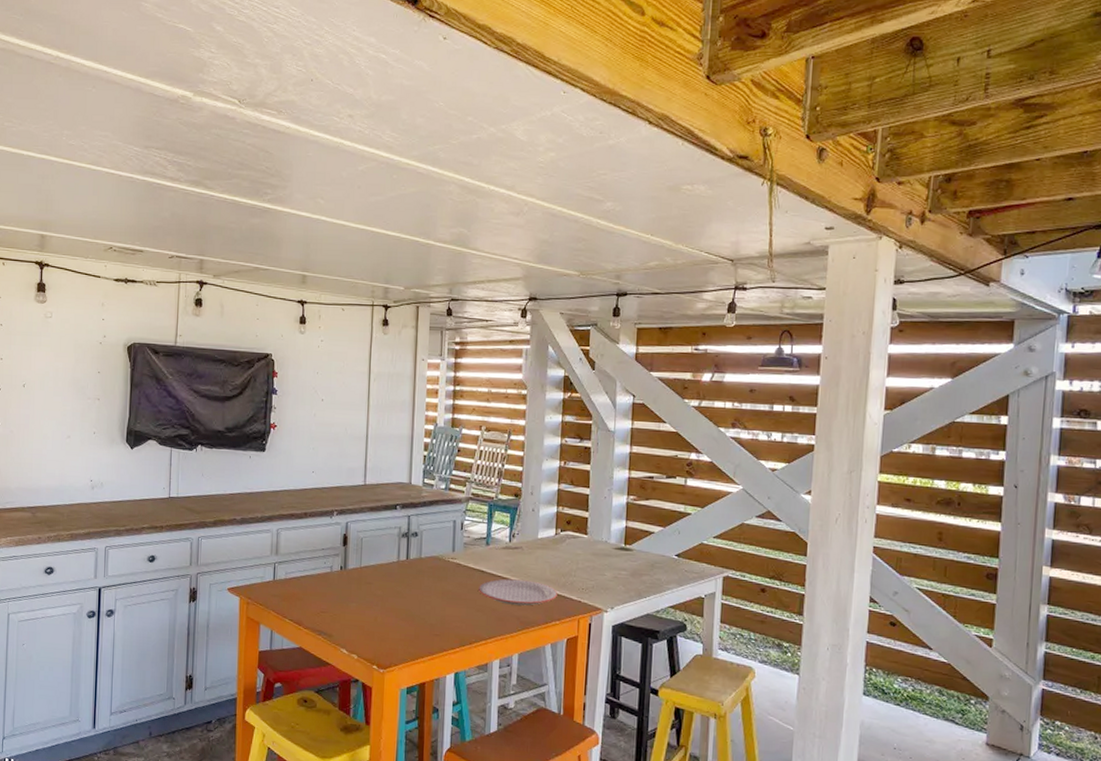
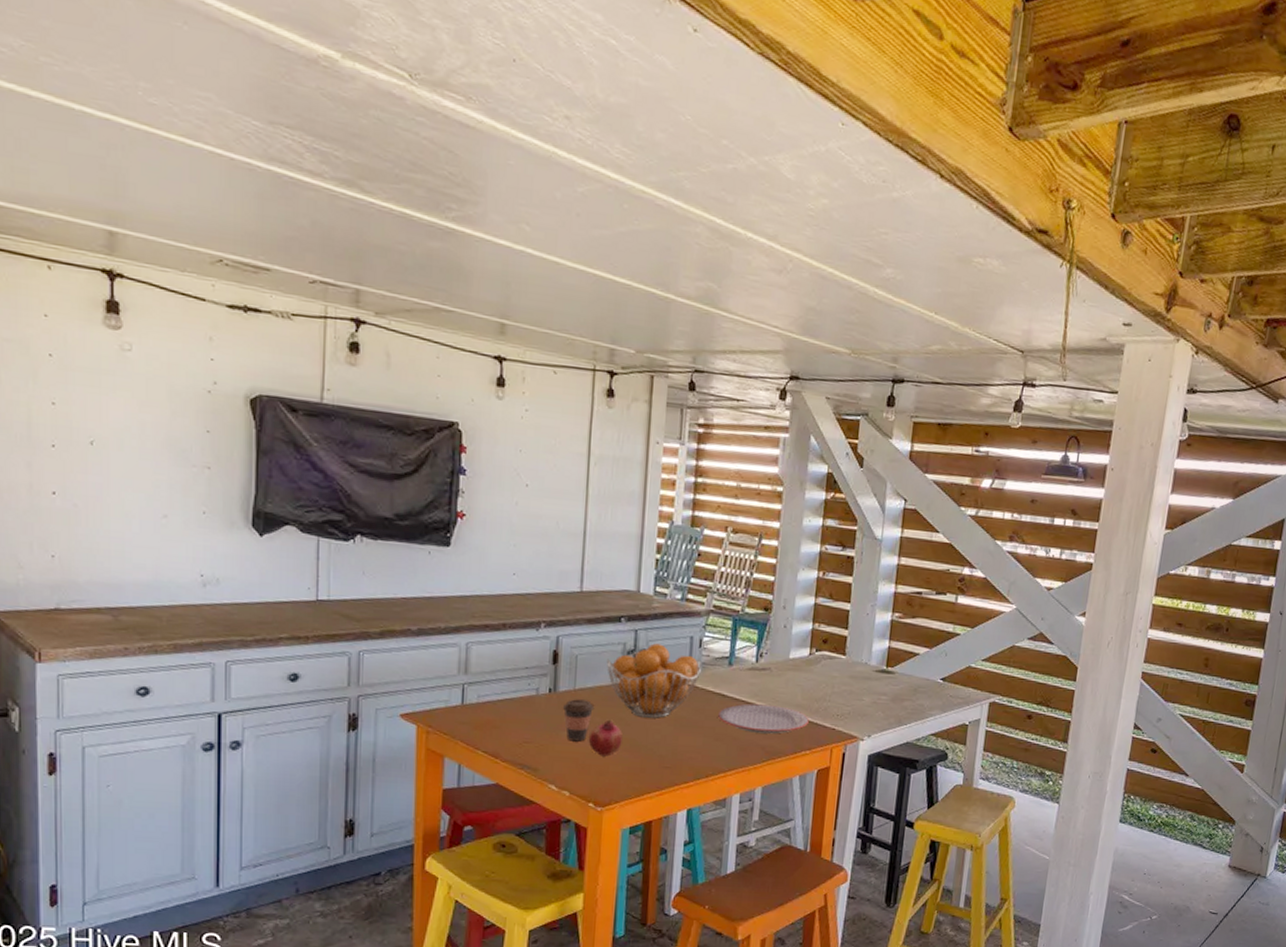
coffee cup: none [351,575,377,612] -> present [562,699,595,742]
fruit: none [372,592,400,625] -> present [588,719,623,757]
fruit basket: none [386,527,463,592] -> present [607,643,702,719]

